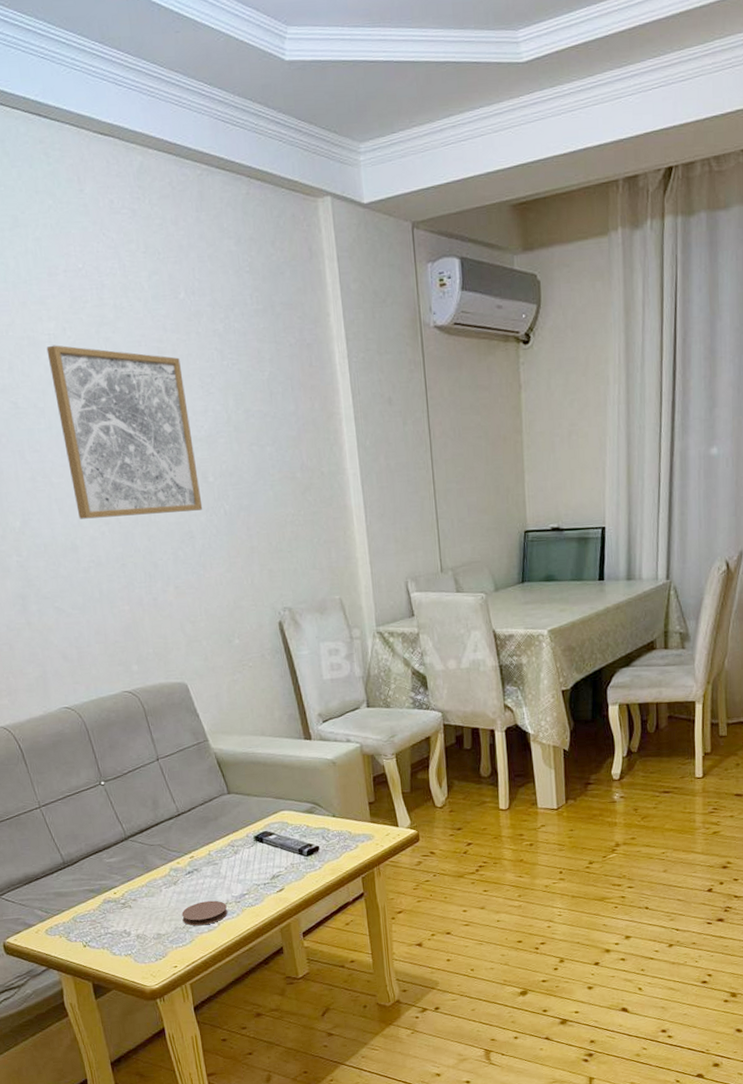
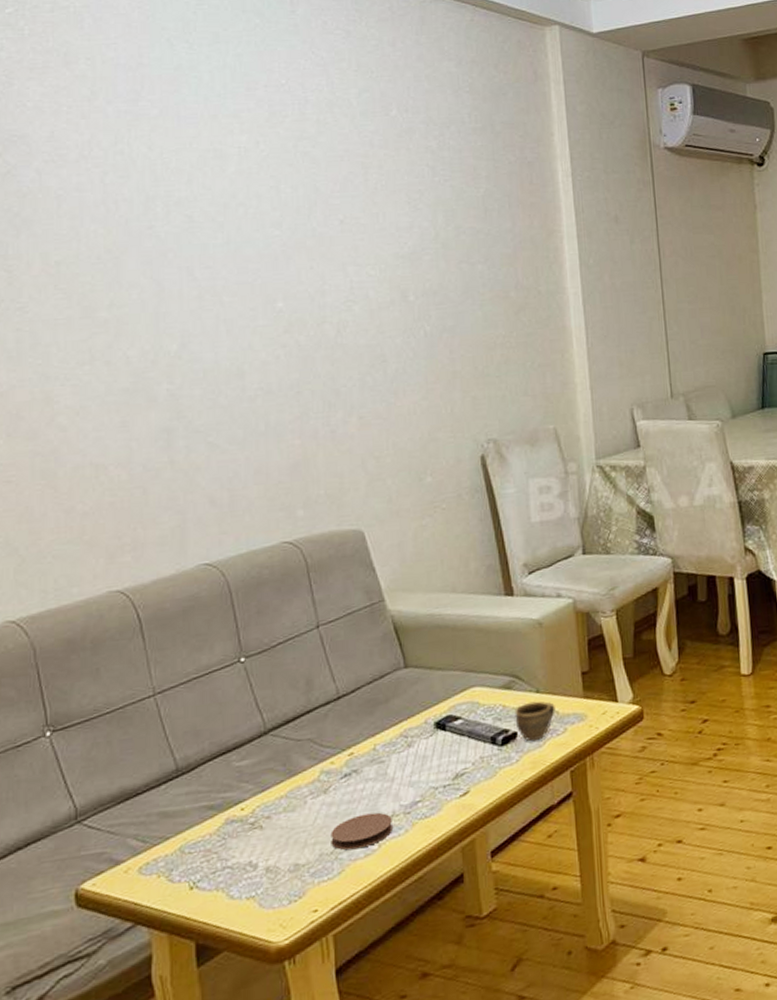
wall art: present [46,345,203,519] -> none [234,158,400,342]
cup: none [316,823,349,854] -> present [514,701,556,742]

